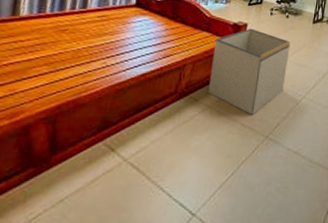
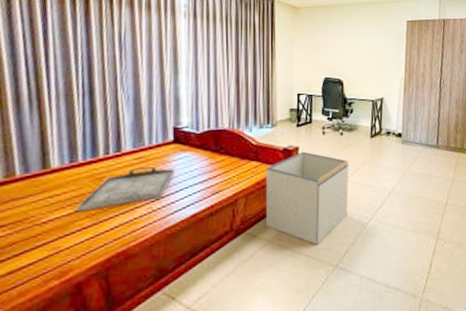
serving tray: none [37,24,133,59] -> present [77,166,175,212]

